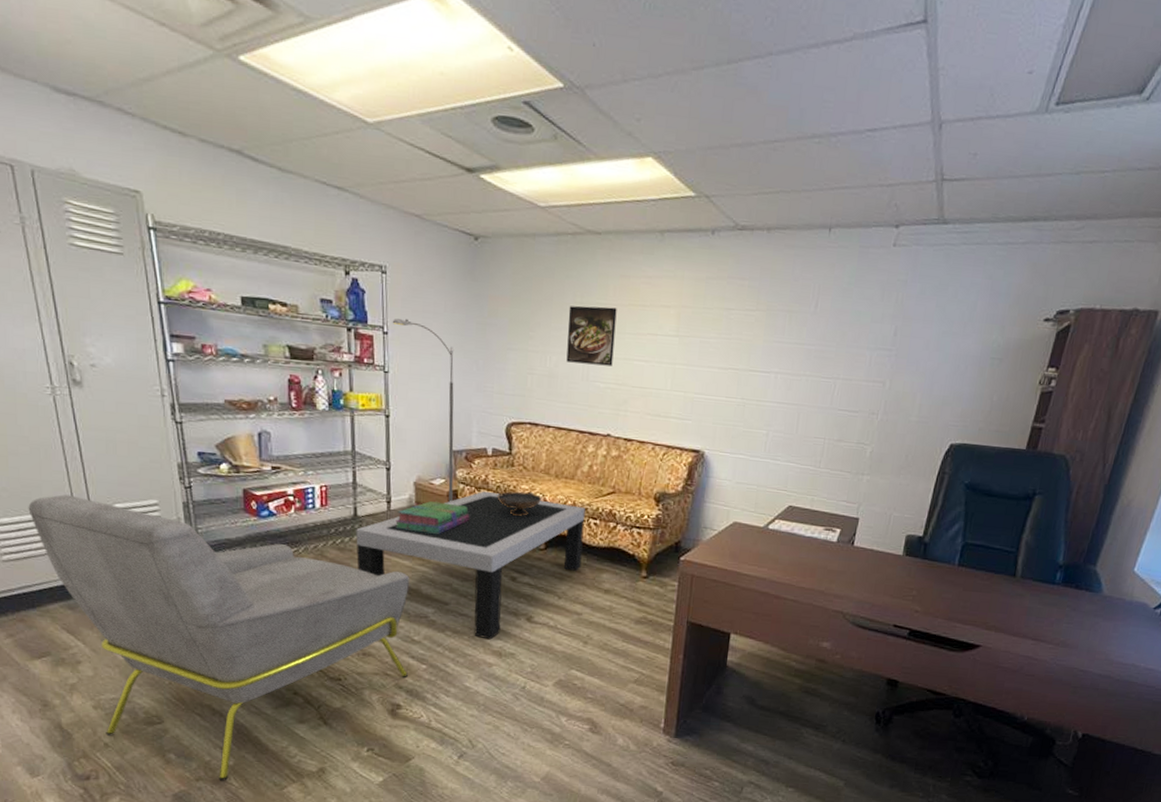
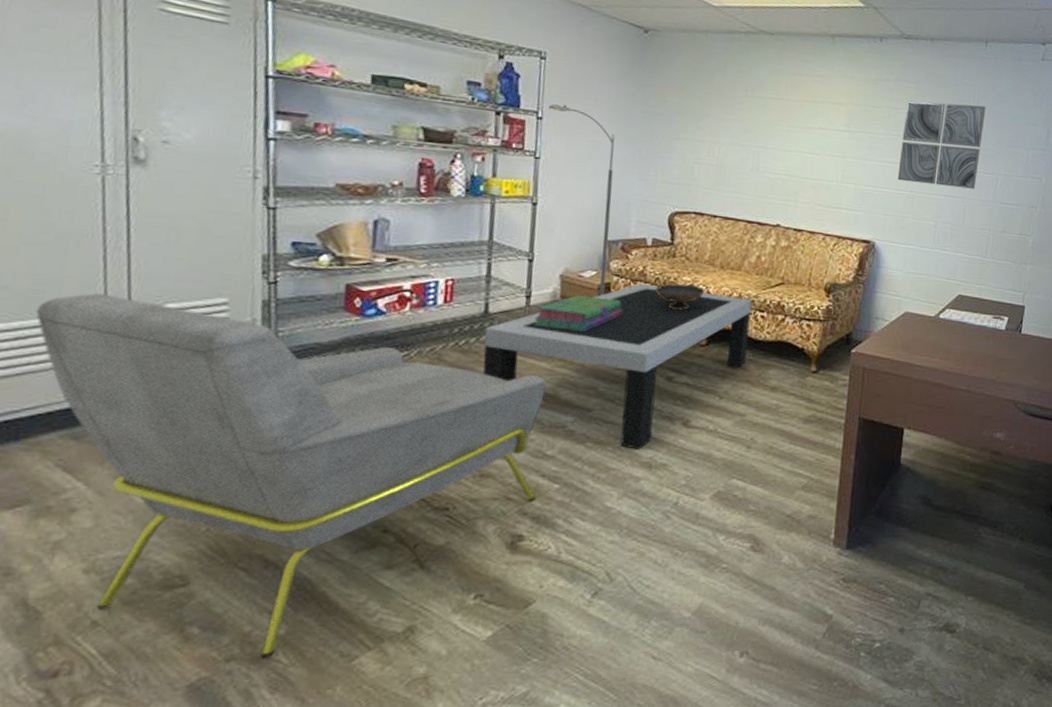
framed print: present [566,305,617,366] -> none [736,99,789,158]
wall art: none [728,300,827,395] -> present [897,100,986,189]

